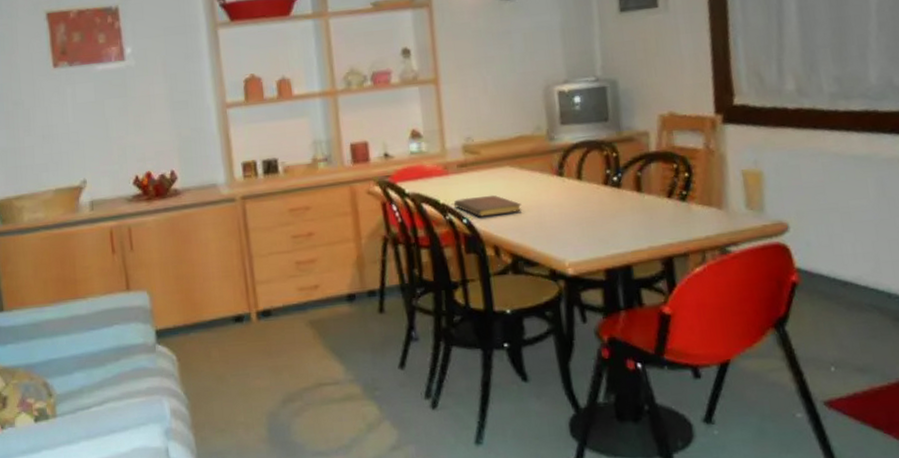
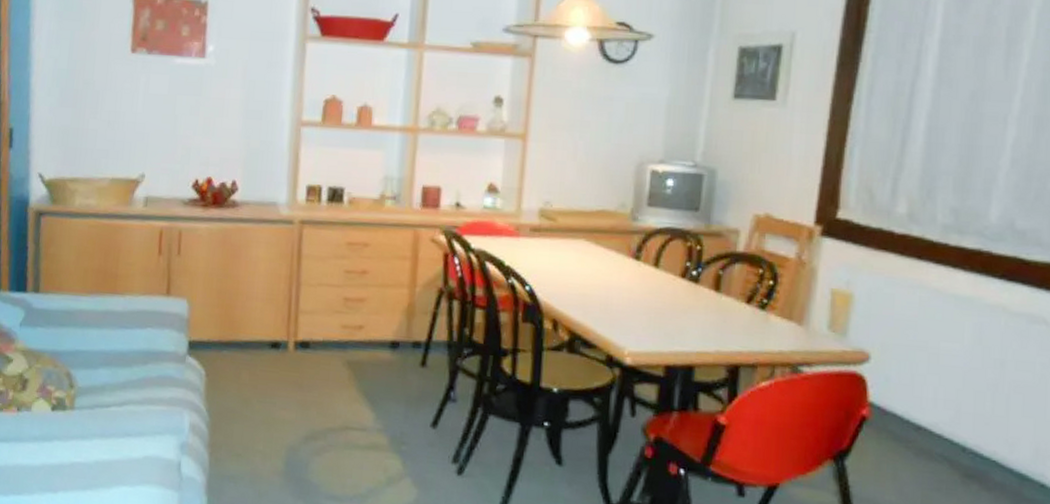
notebook: present [454,195,522,217] -> none [520,264,590,289]

